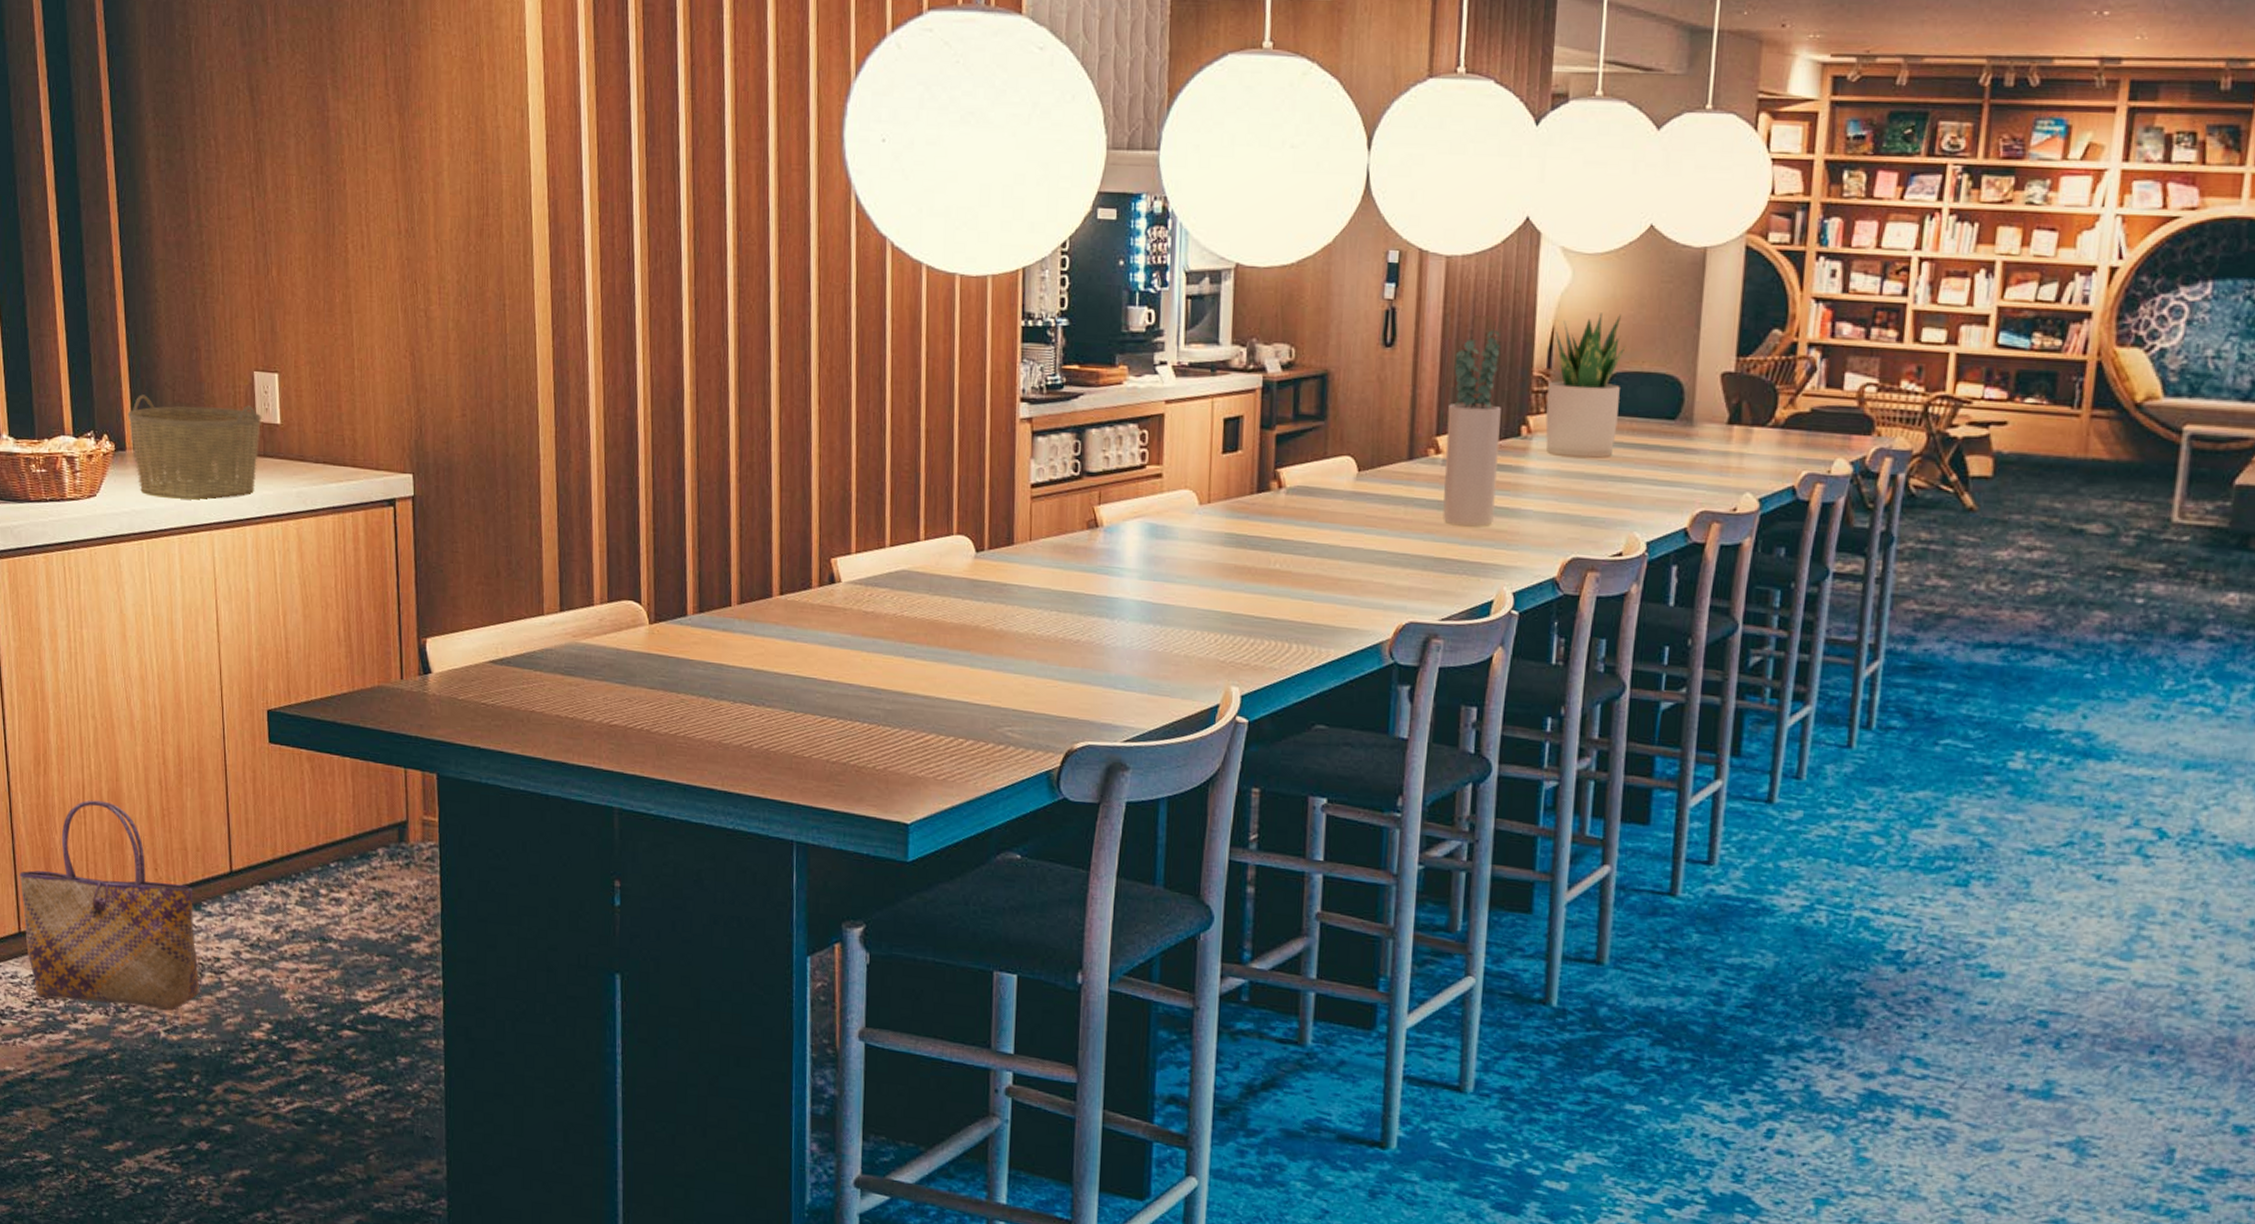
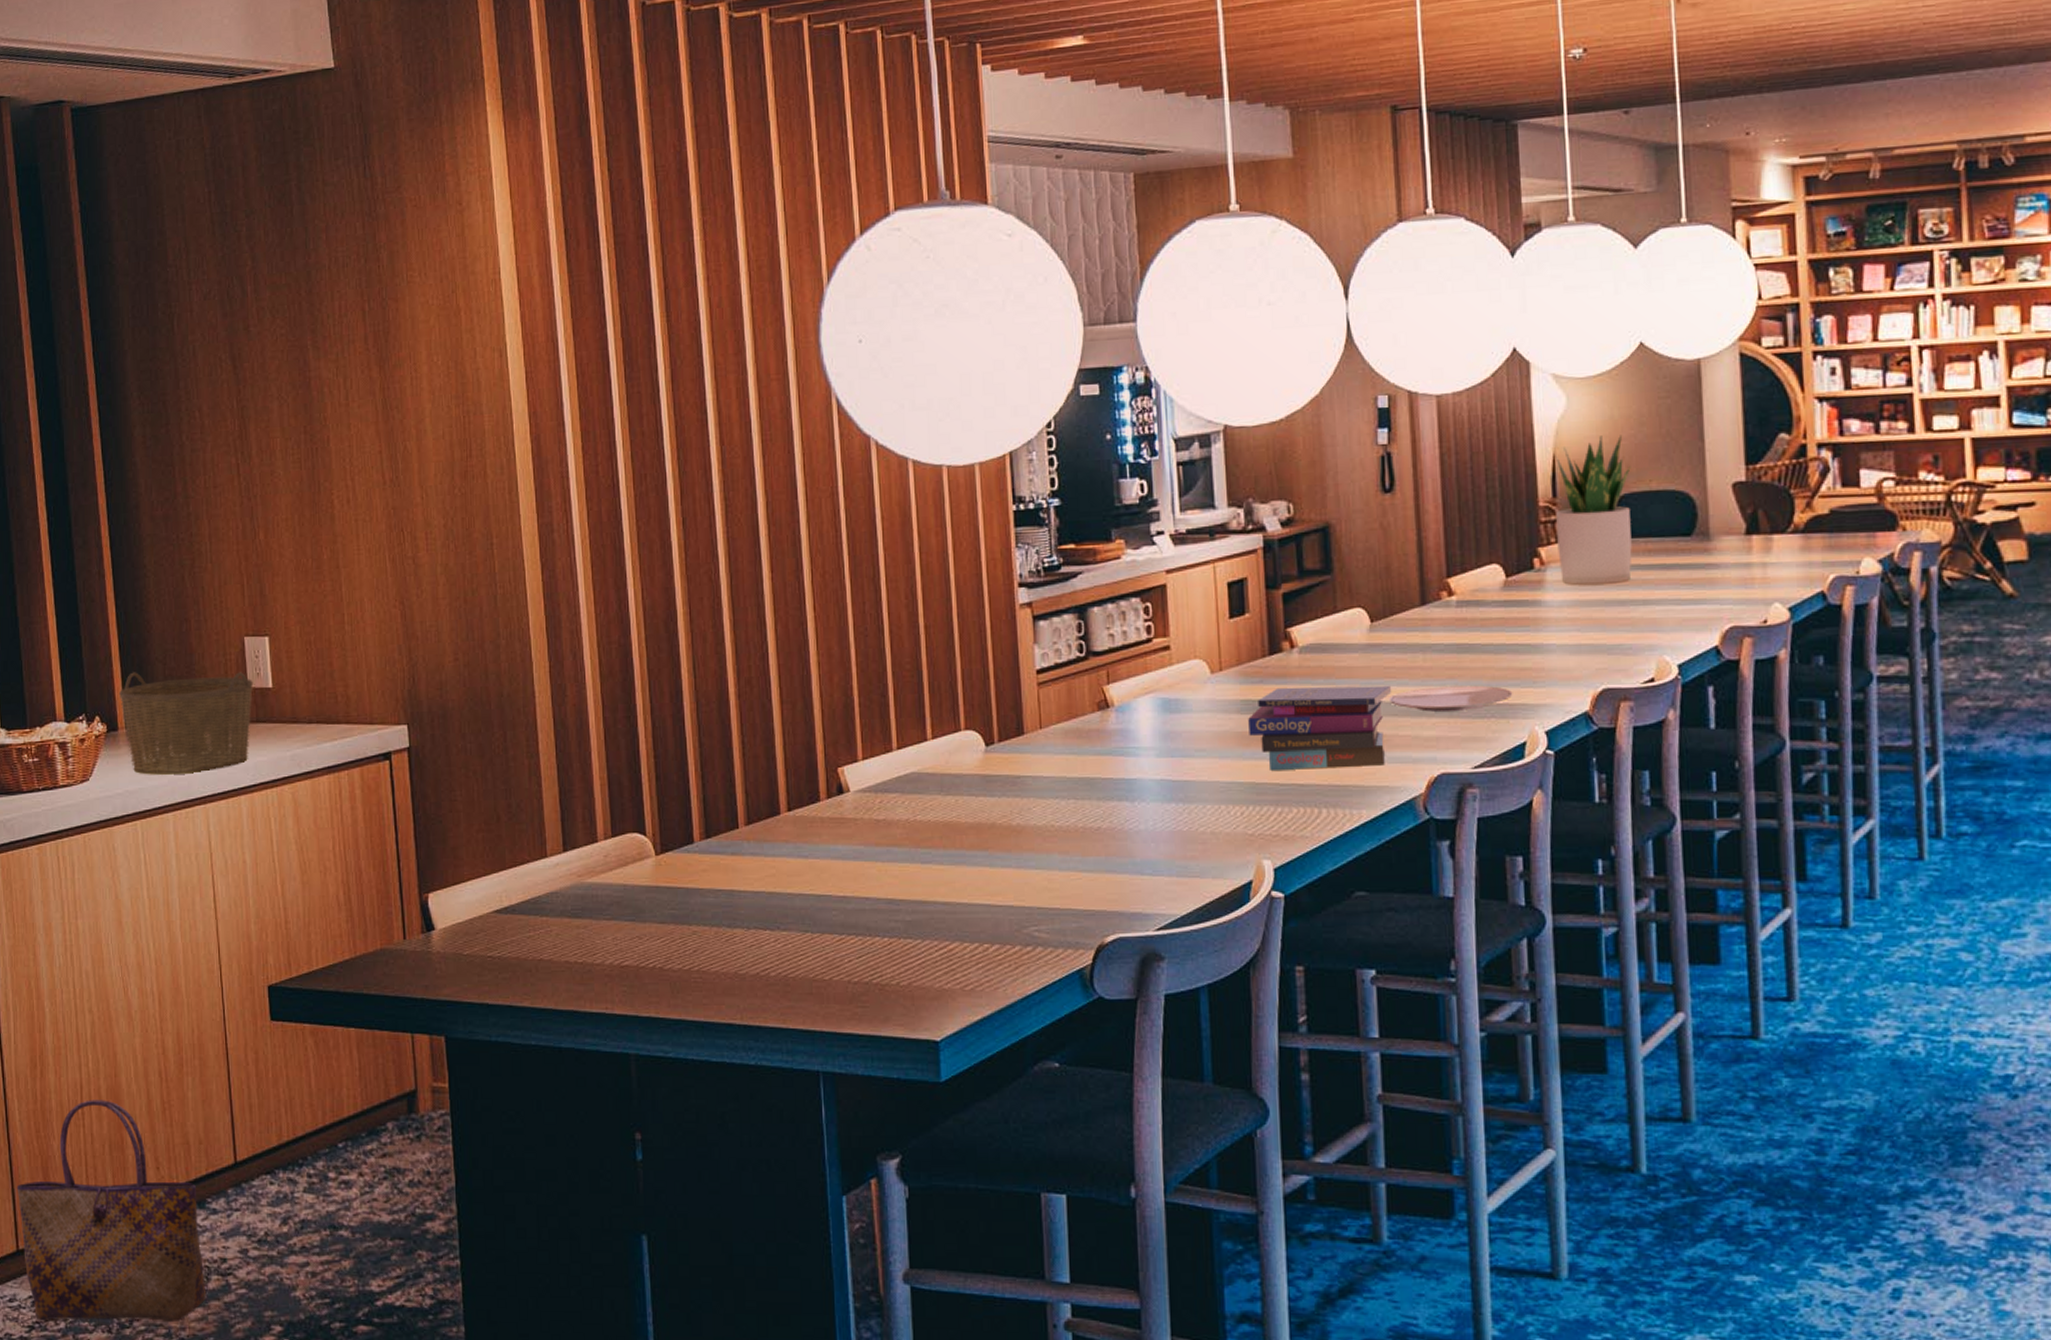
books: none [1230,524,1372,609] -> present [1248,685,1392,770]
plate: none [1368,539,1487,565] -> present [1389,685,1513,712]
vase: present [1443,320,1501,528] -> none [1456,454,1516,668]

